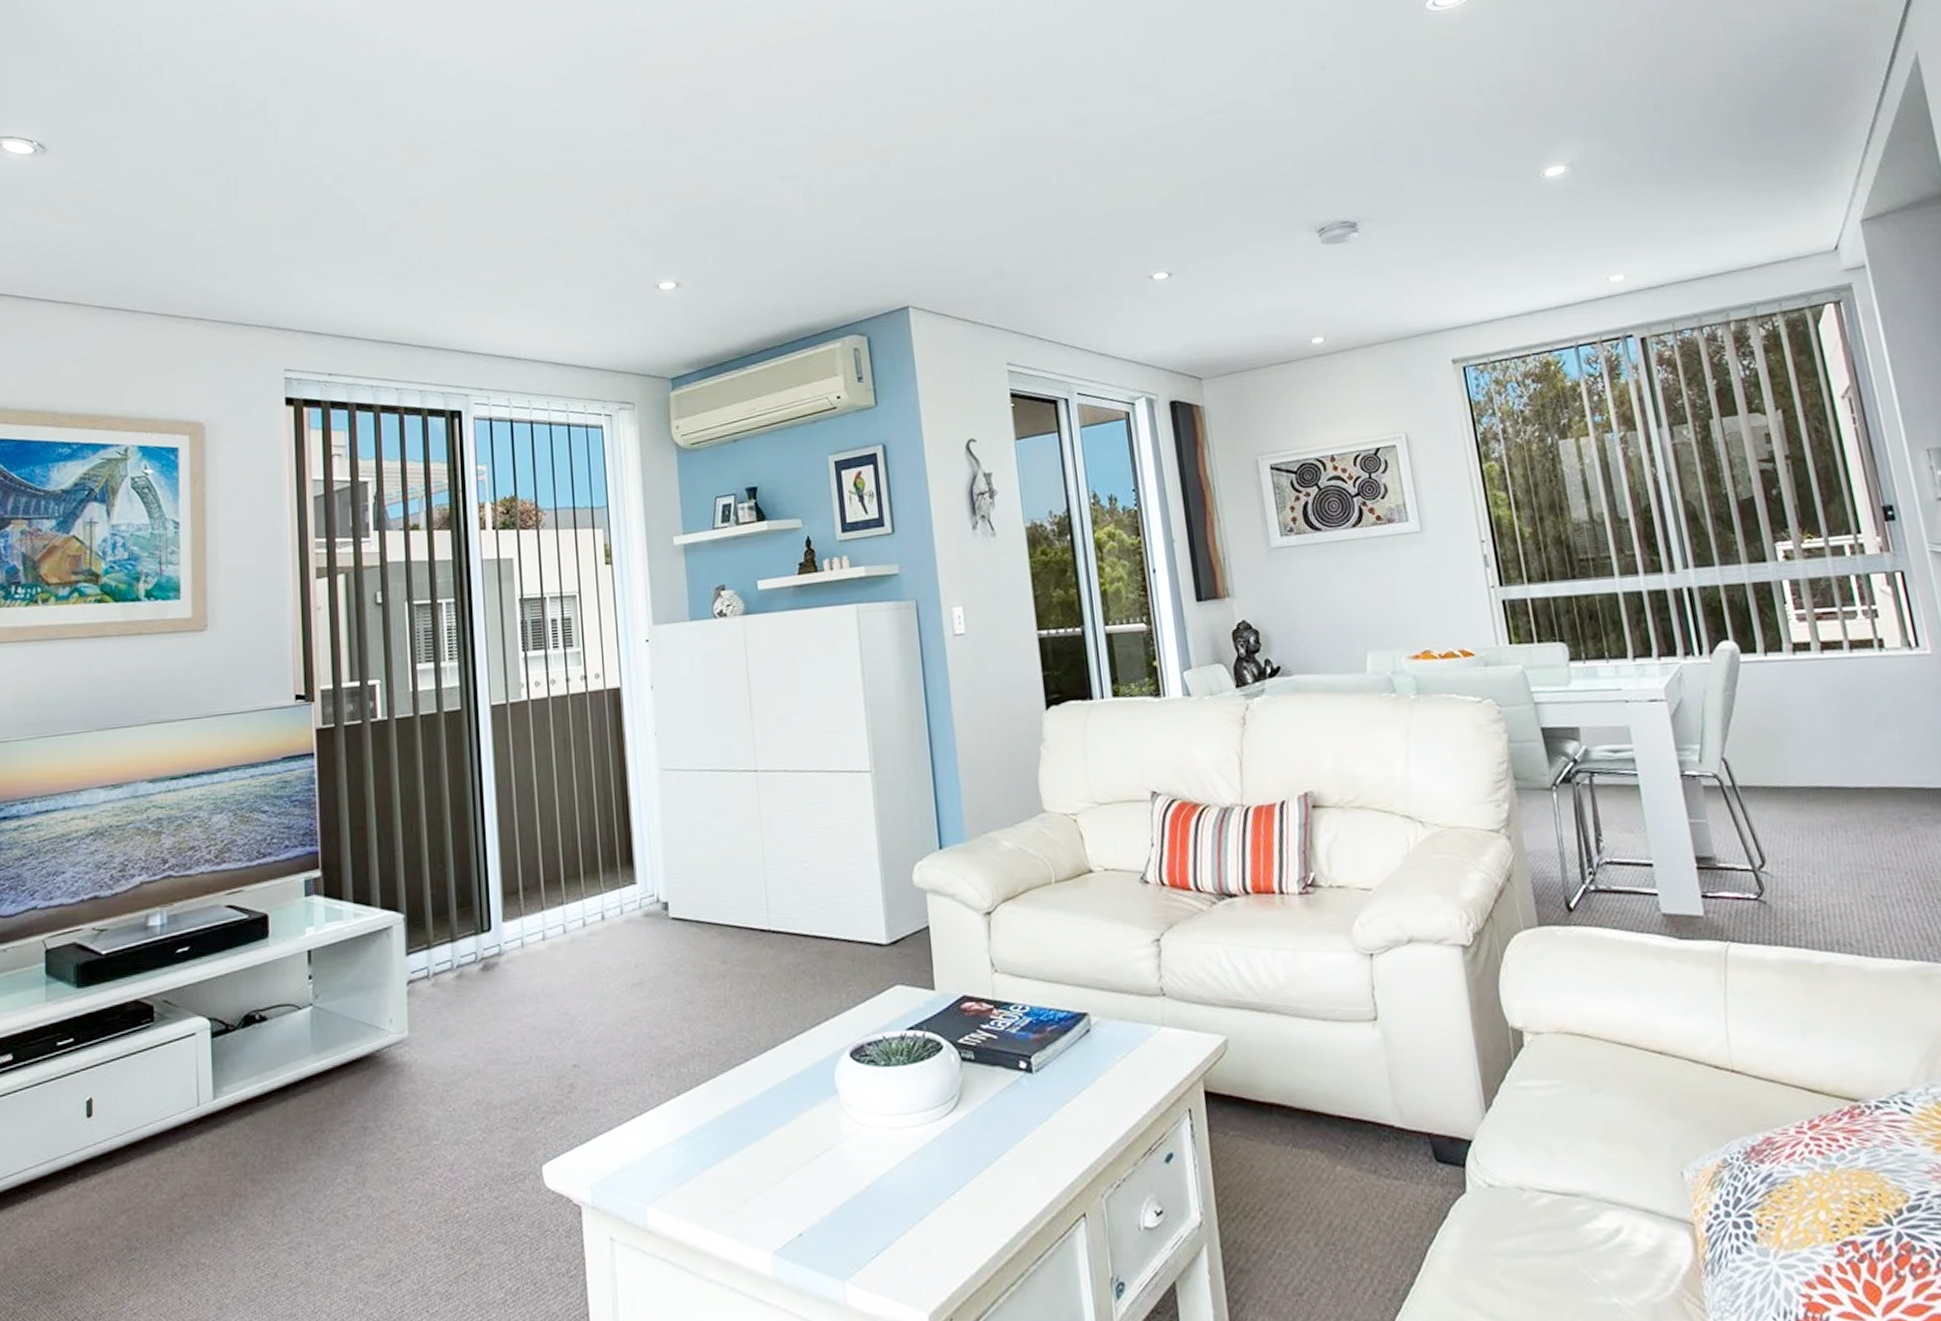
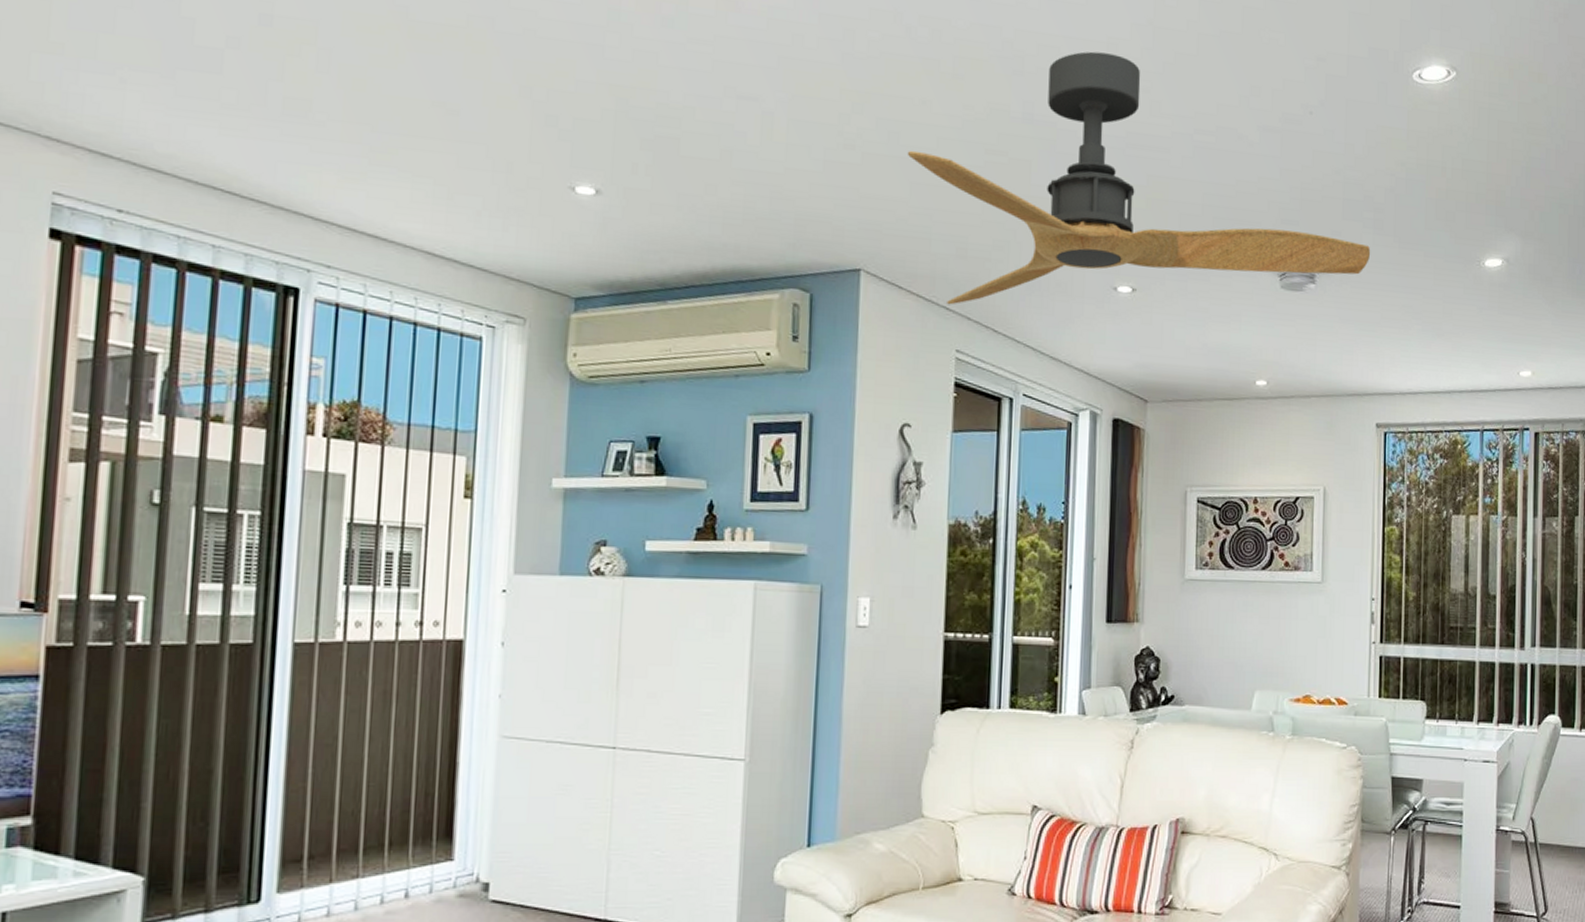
ceiling fan: none [934,59,1414,323] -> present [907,51,1371,305]

